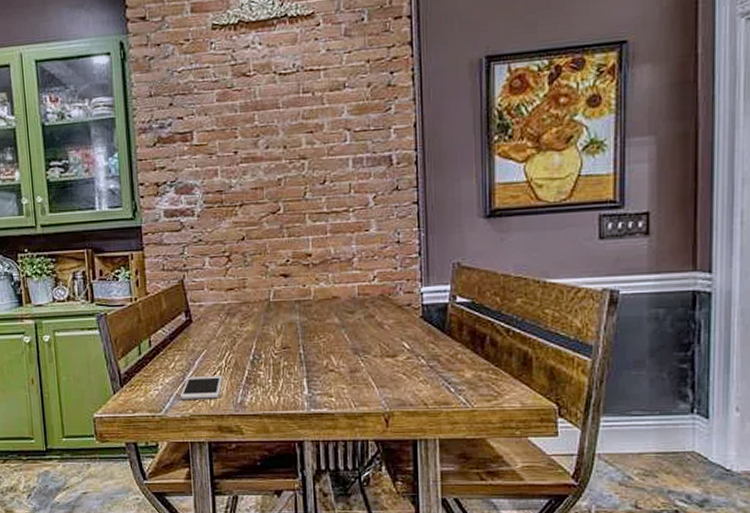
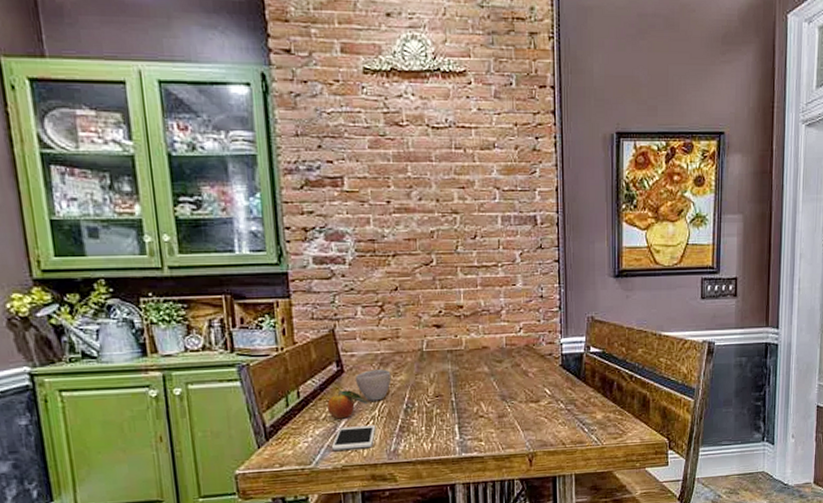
fruit: none [176,337,216,369] -> present [326,388,369,419]
cup: none [202,319,238,351] -> present [355,369,392,401]

